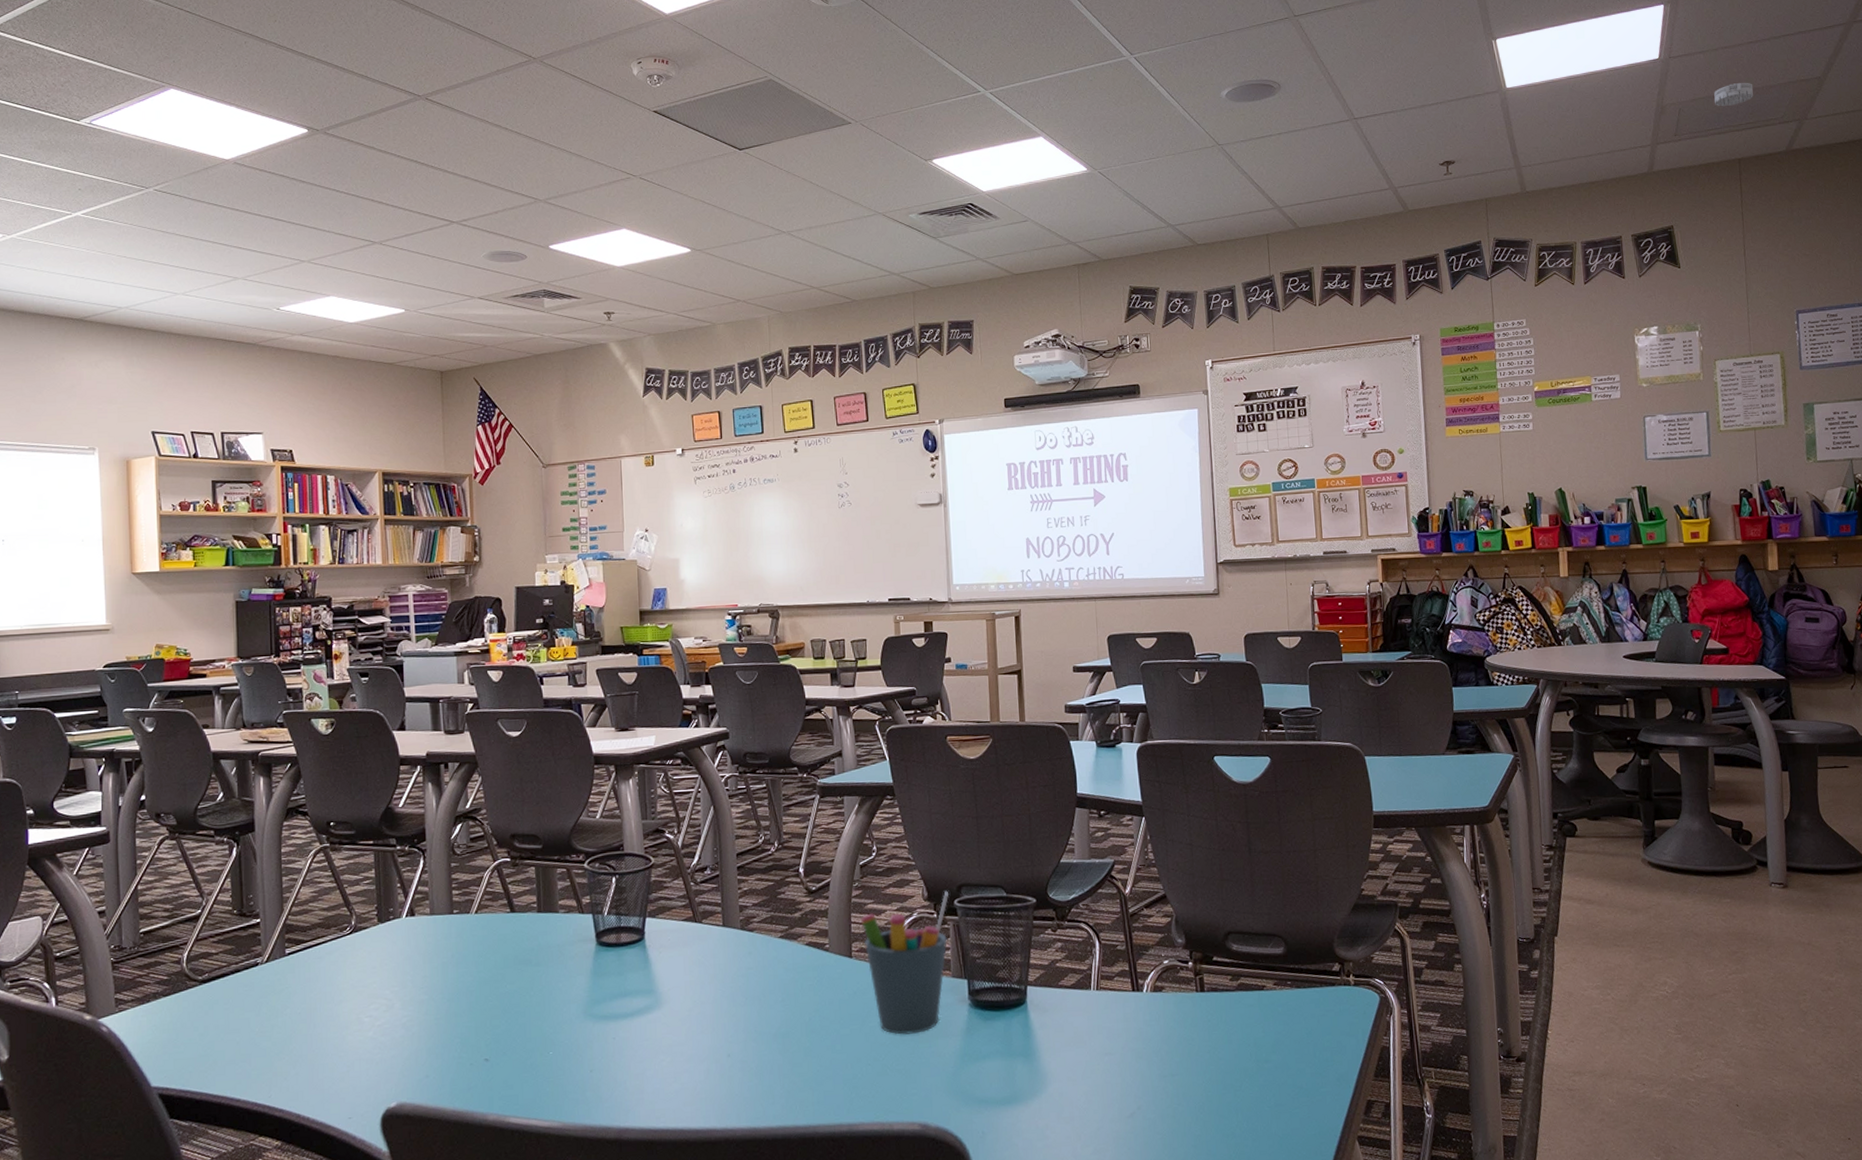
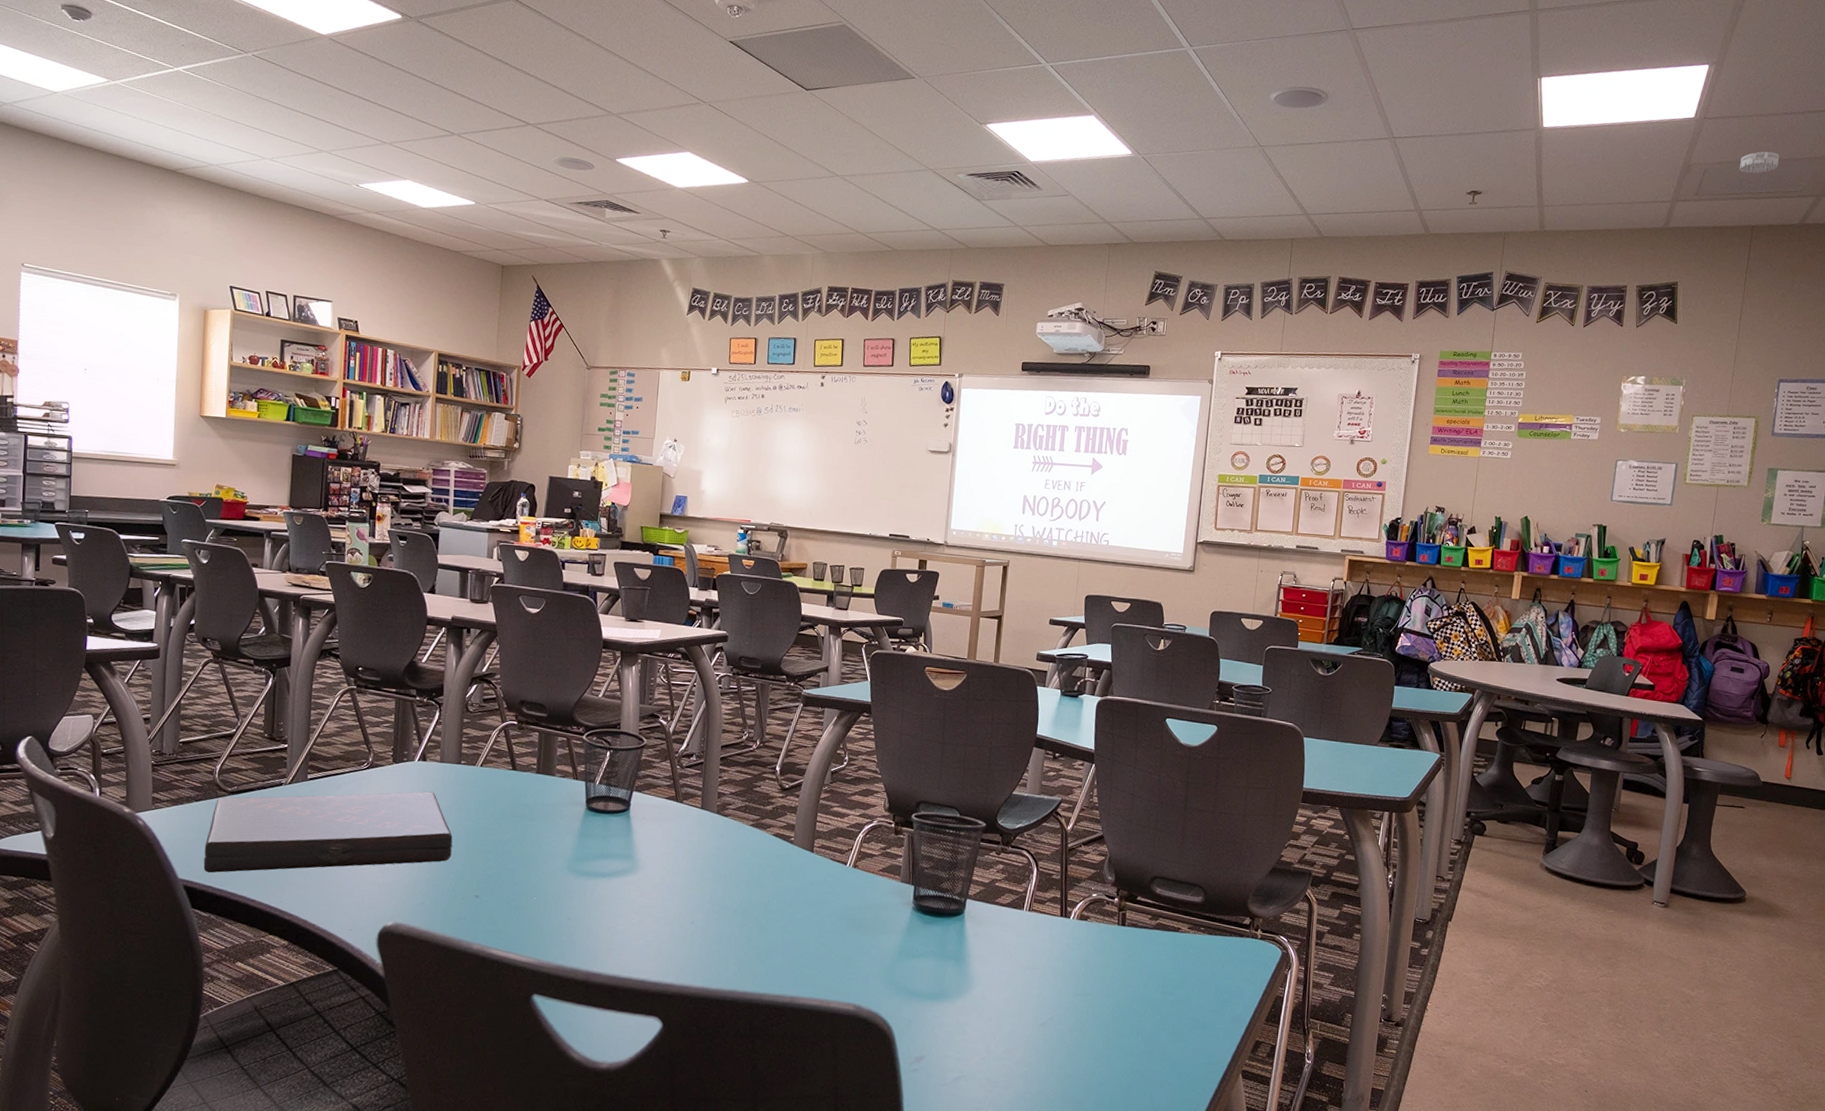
book: none [178,949,454,1076] -> present [203,791,453,873]
pen holder: present [861,890,948,1035] -> none [825,805,908,927]

